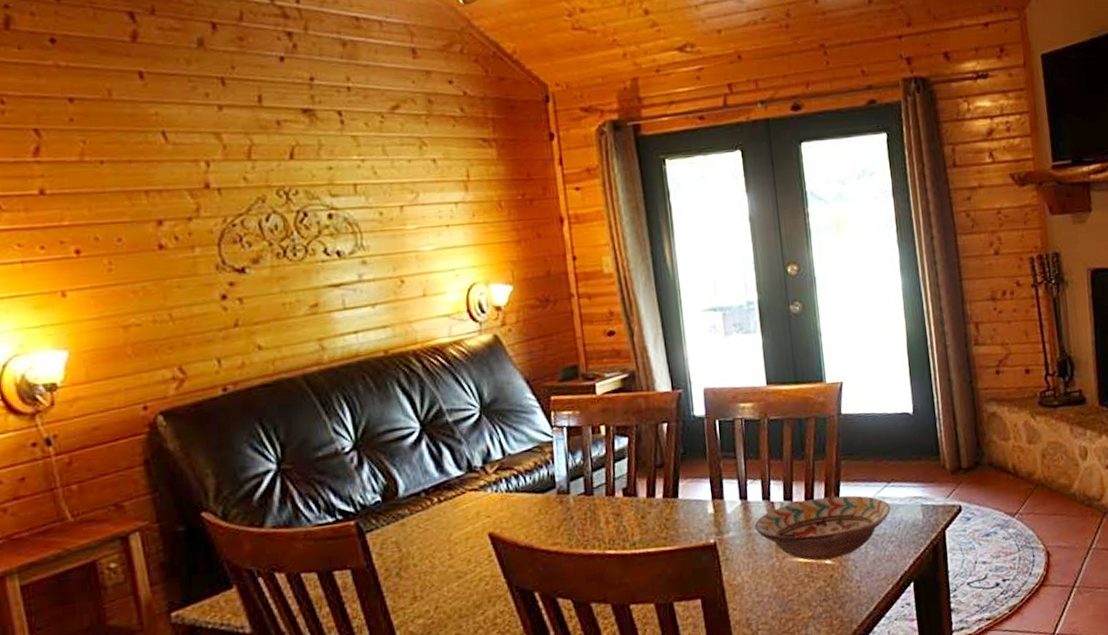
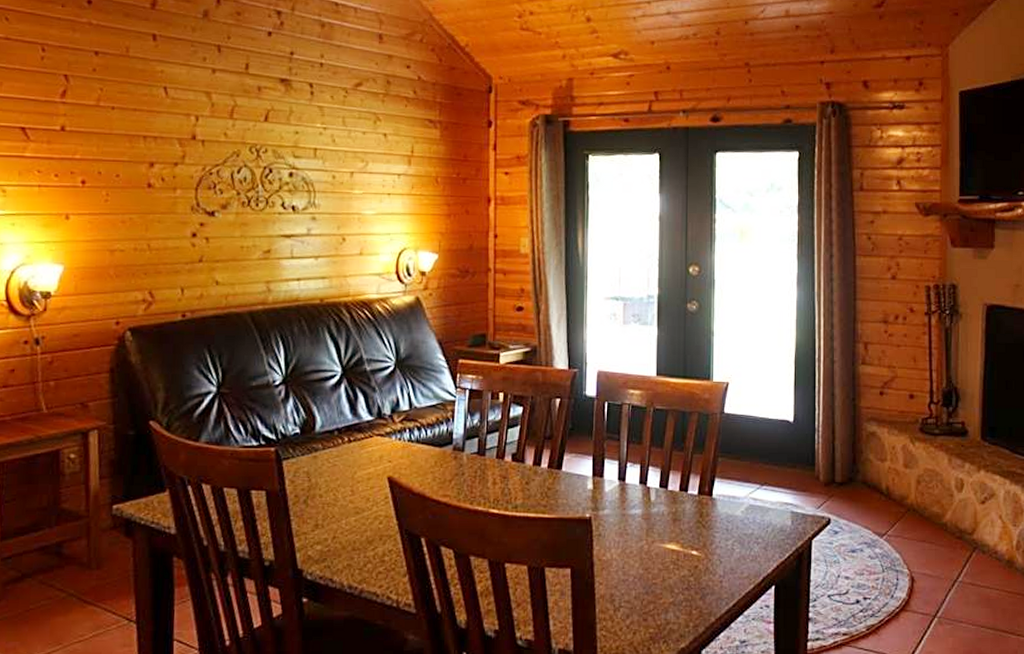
decorative bowl: present [754,495,891,561] -> none [629,490,761,551]

